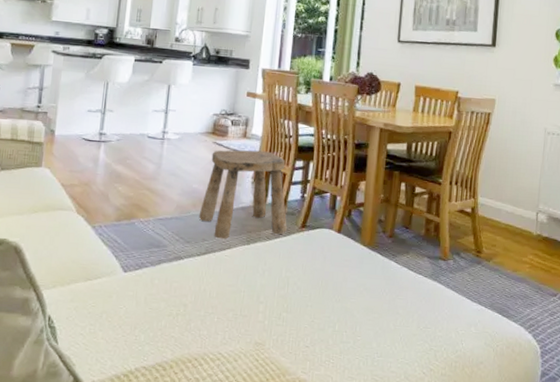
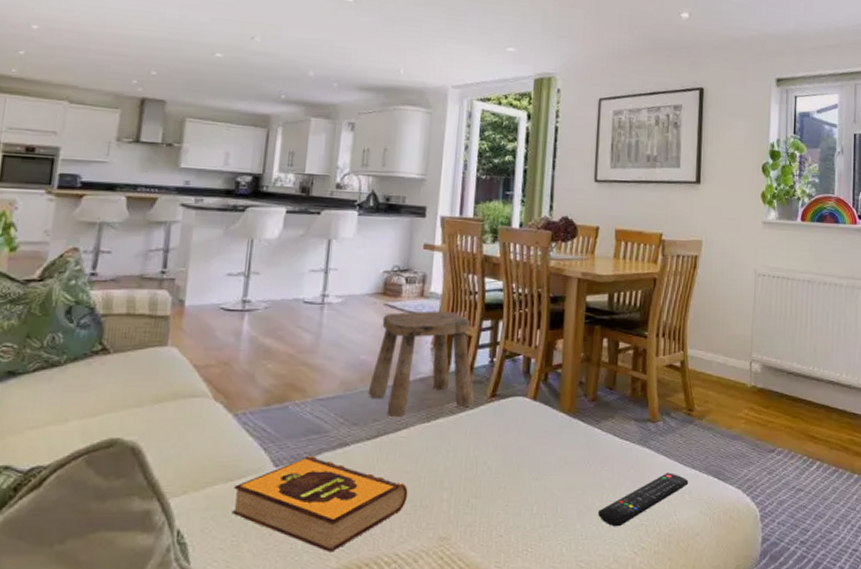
hardback book: none [90,265,230,346] -> present [231,456,408,553]
remote control: none [392,306,475,349] -> present [598,472,689,527]

